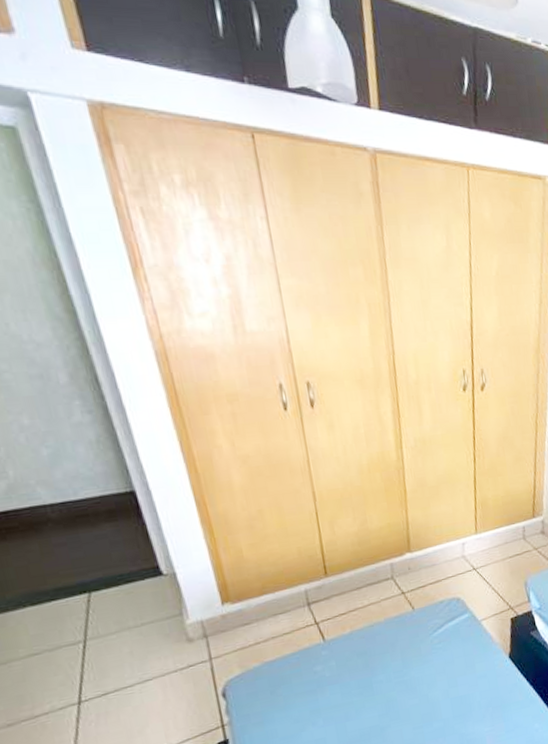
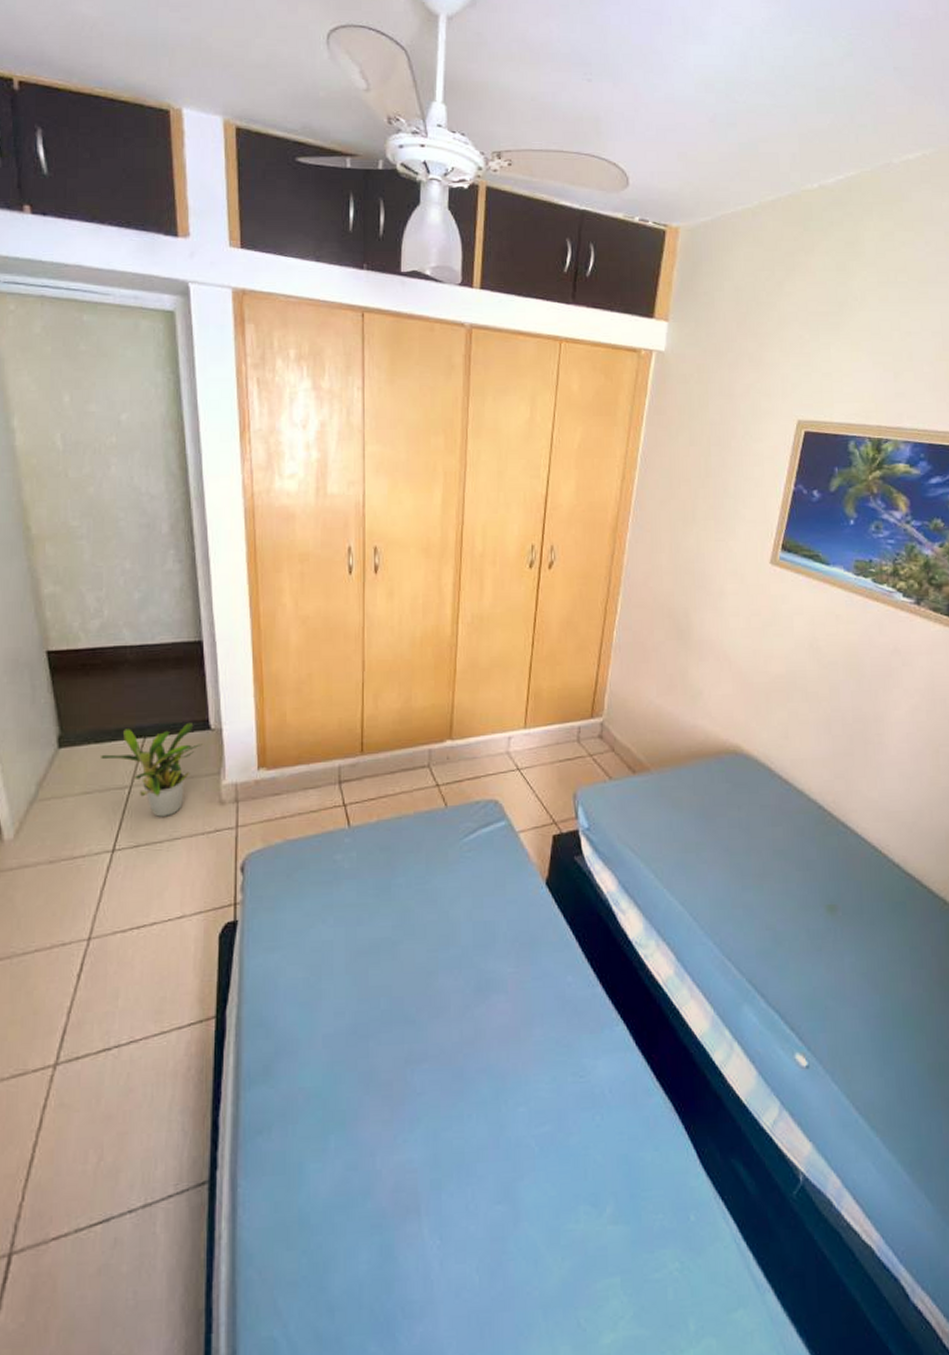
potted plant: none [40,571,159,664] -> present [99,722,204,817]

